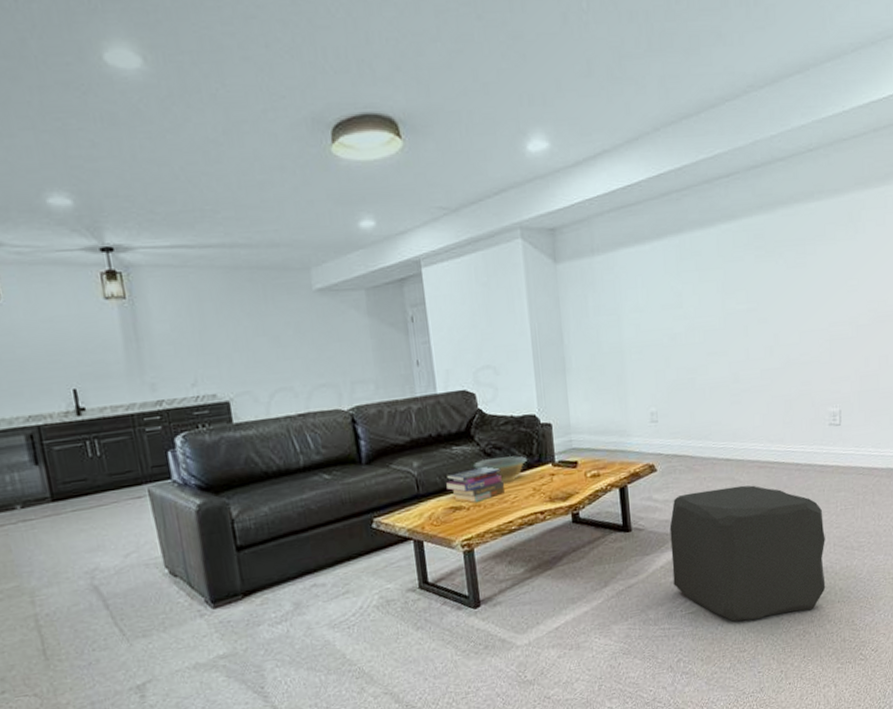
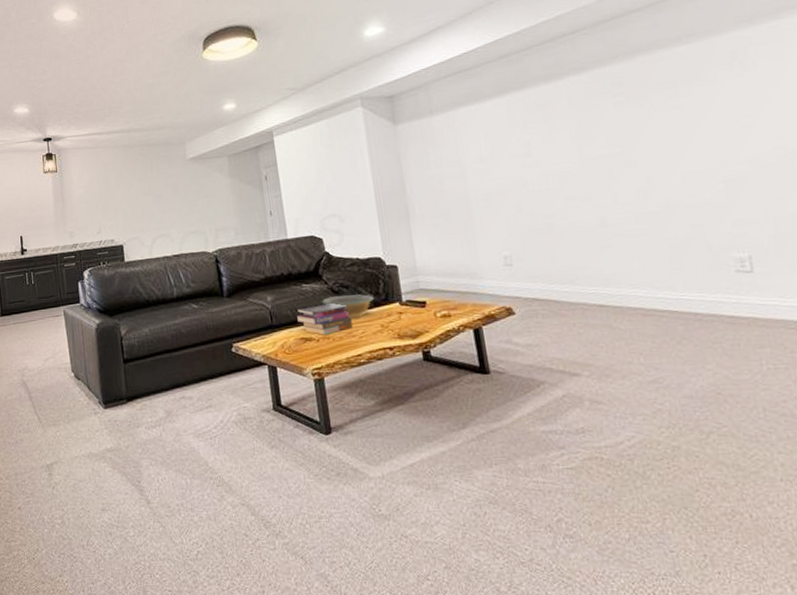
pouf: present [669,485,826,622] -> none [535,333,759,488]

